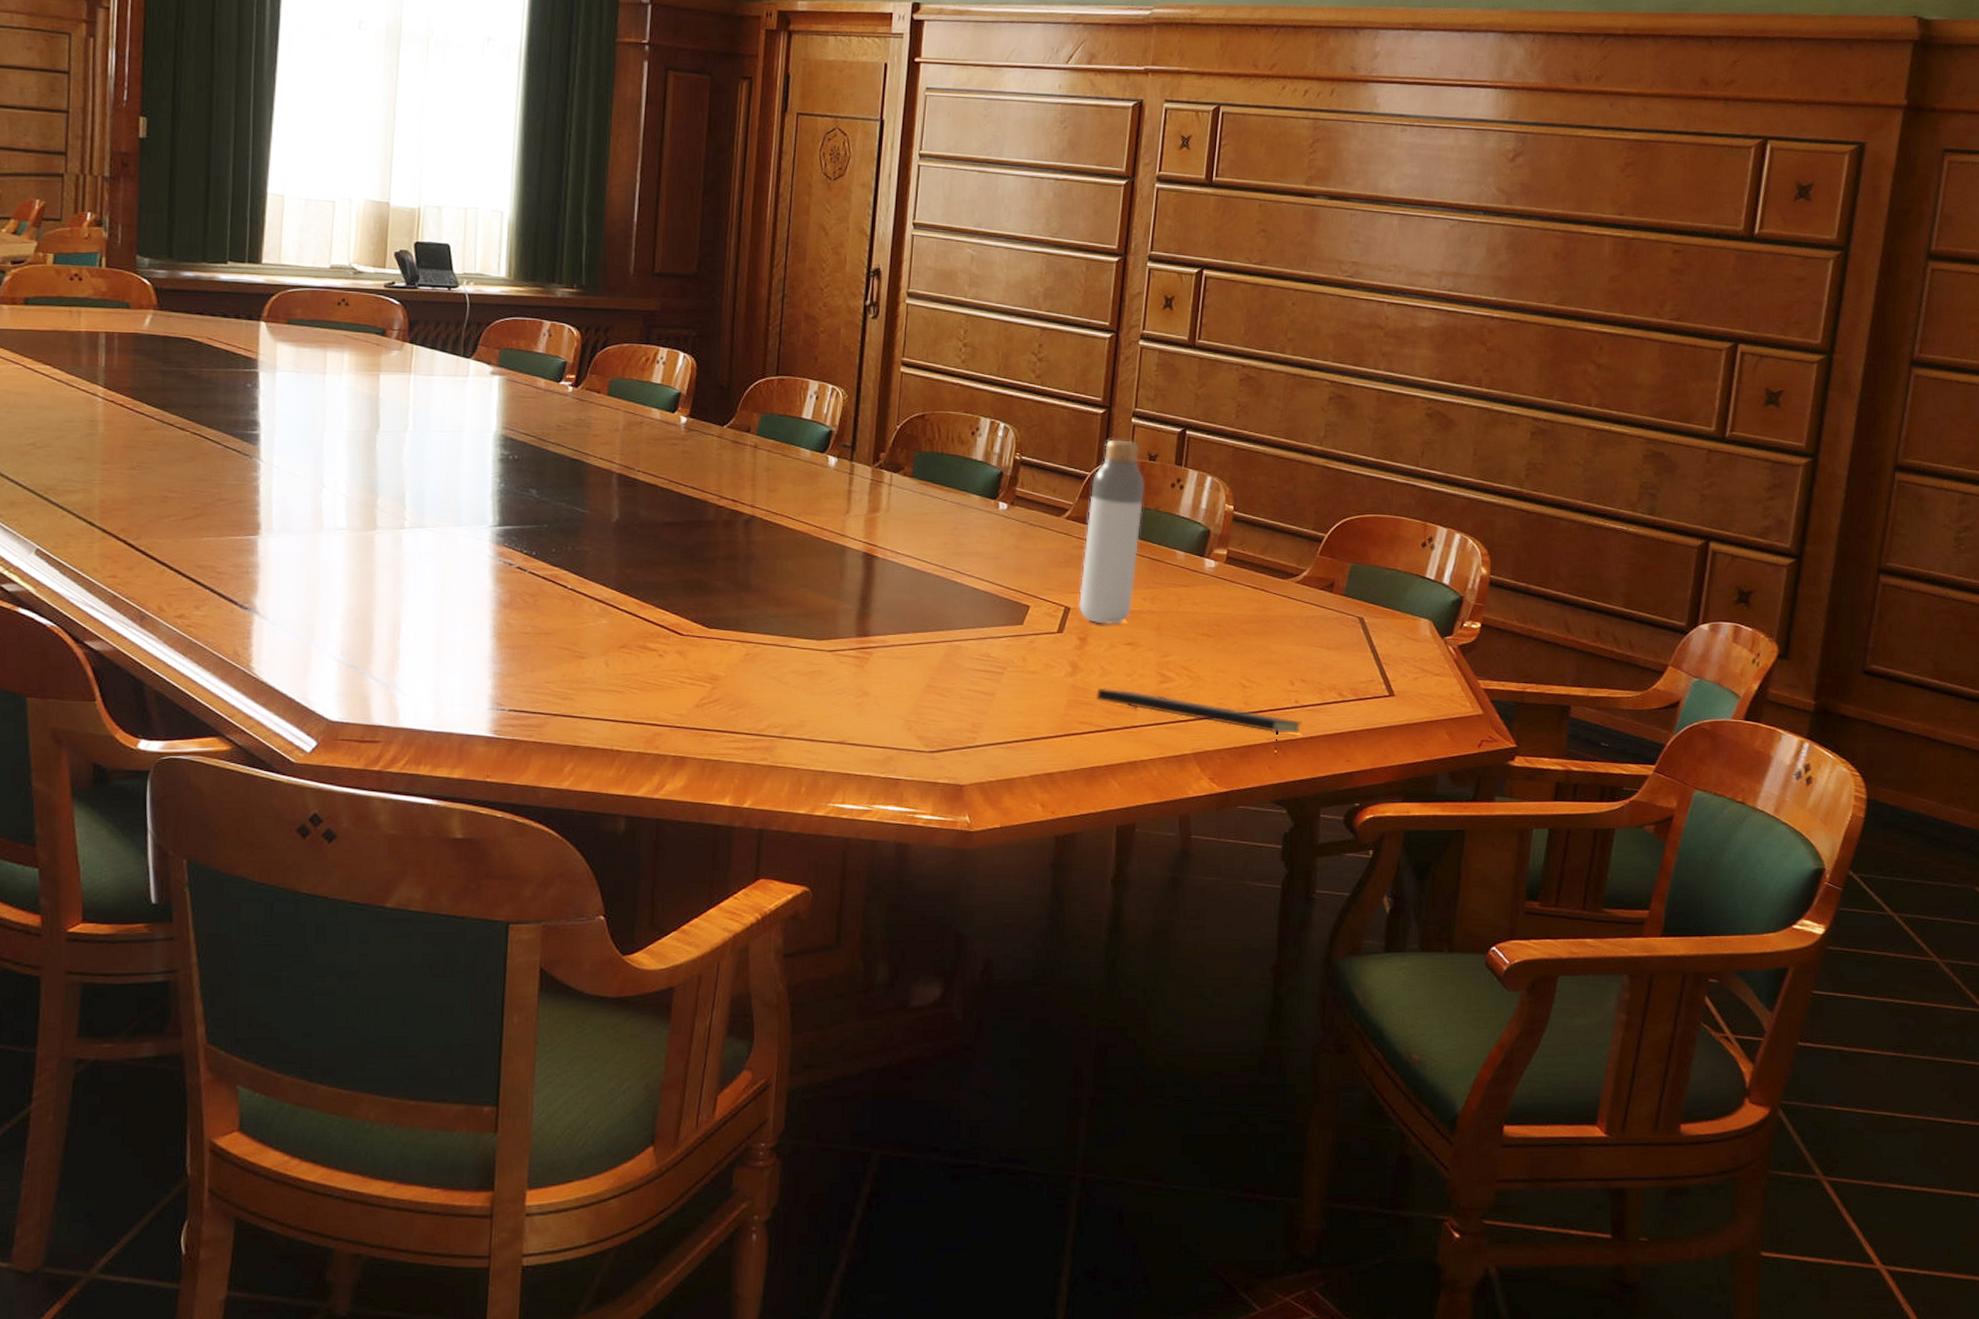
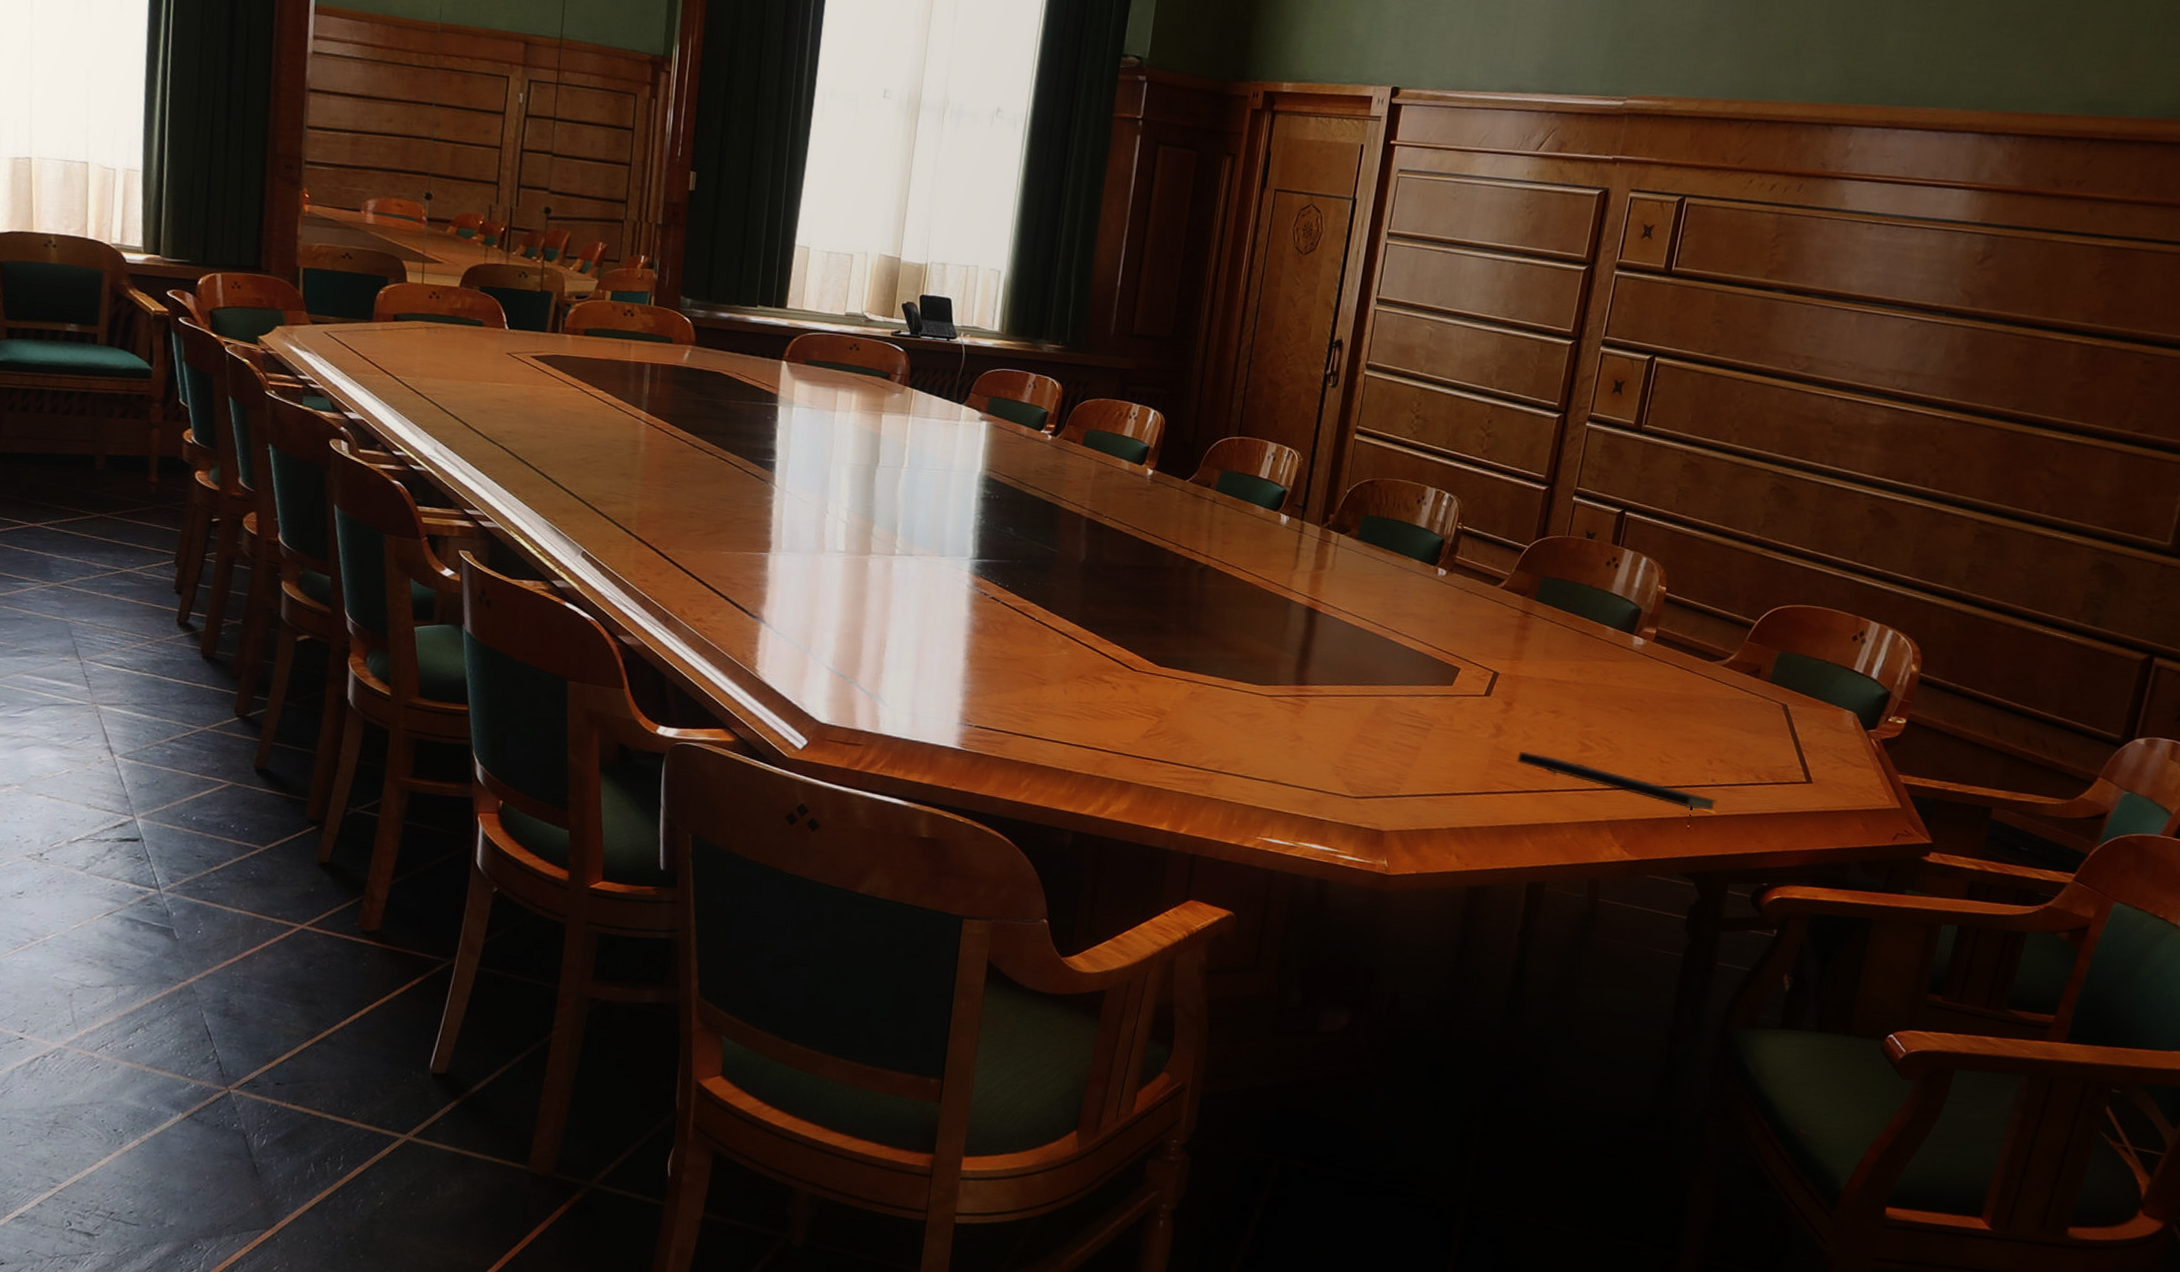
bottle: present [1079,439,1145,625] -> none [1507,515,1581,693]

